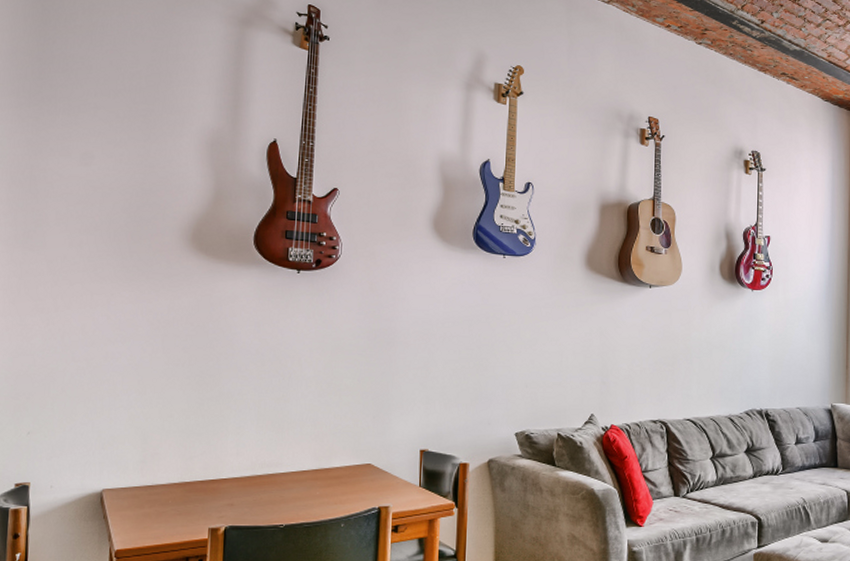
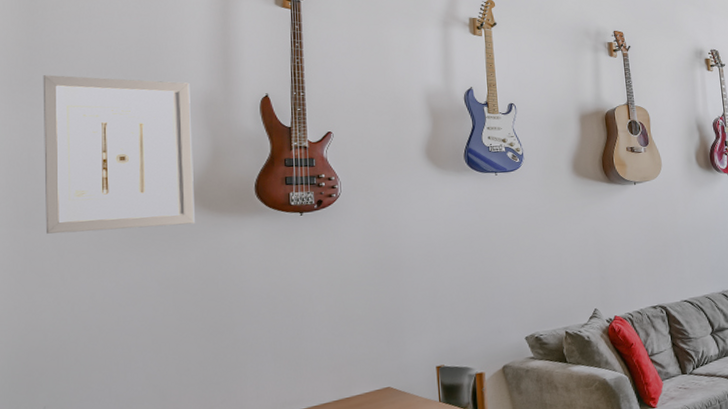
wall art: none [42,91,198,266] -> present [43,75,196,234]

